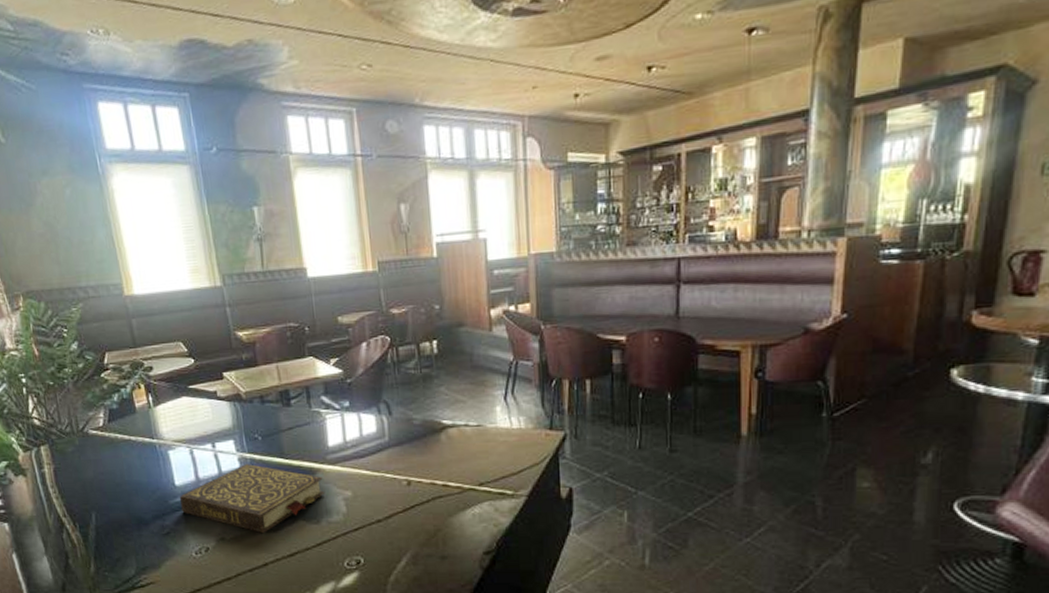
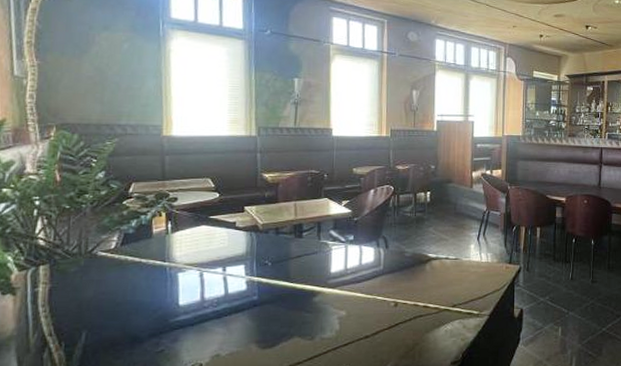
book: present [179,463,324,534] -> none [180,285,322,350]

